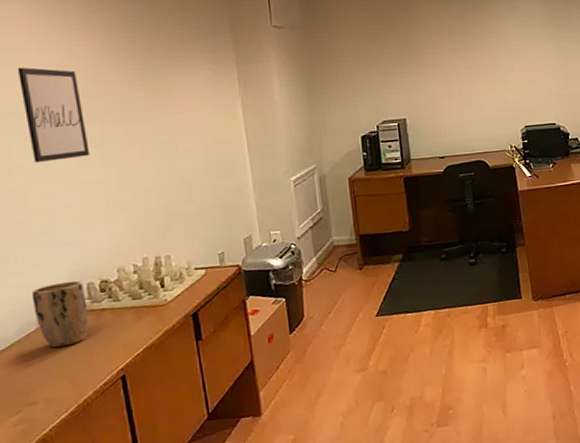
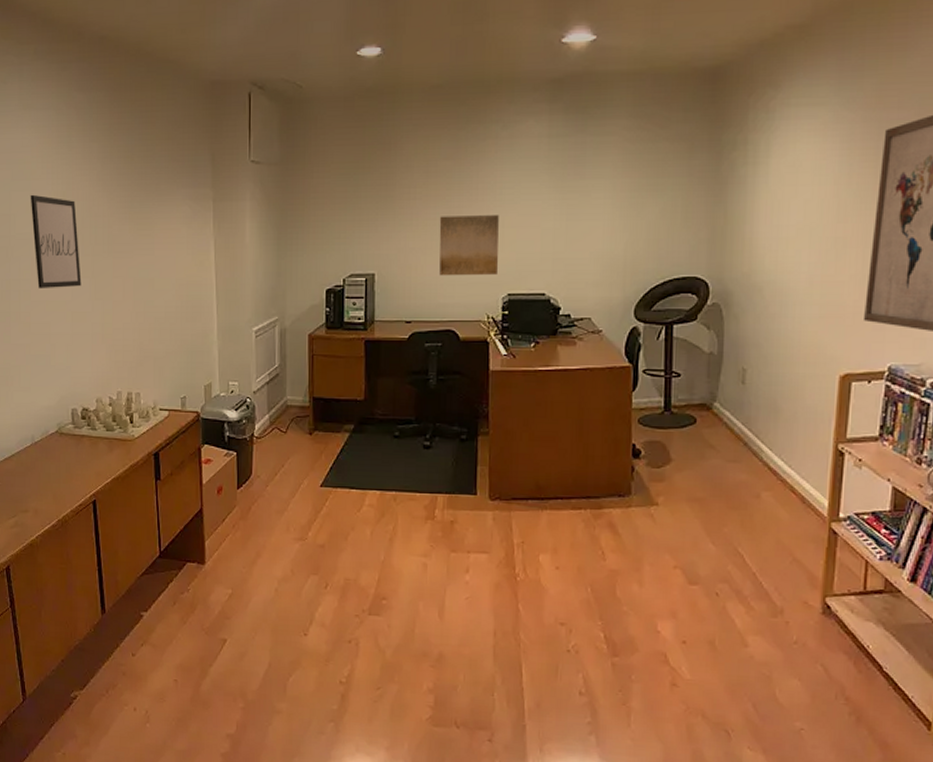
plant pot: present [31,280,89,348] -> none [29,404,71,465]
wall art: none [458,63,514,116] -> present [439,215,499,276]

